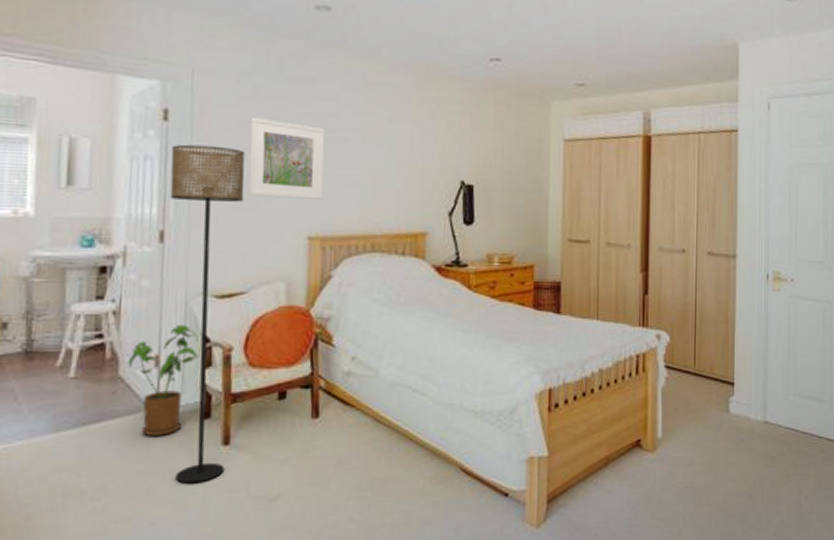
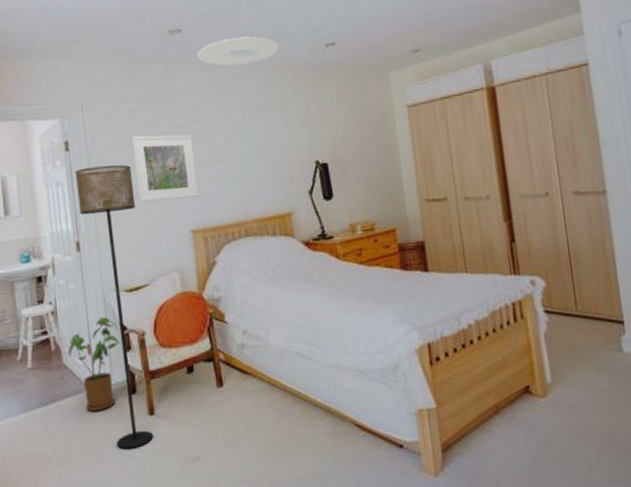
ceiling light: none [345,29,440,62] -> present [197,36,279,66]

